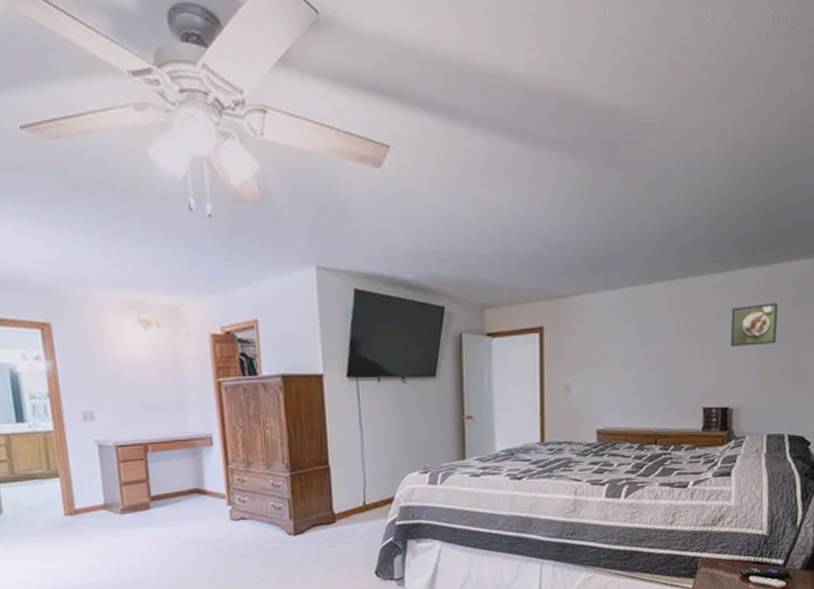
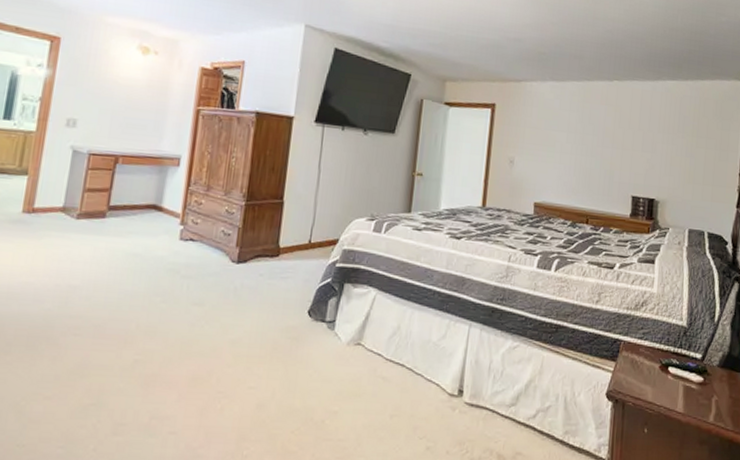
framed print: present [730,303,778,347] -> none [658,111,701,148]

